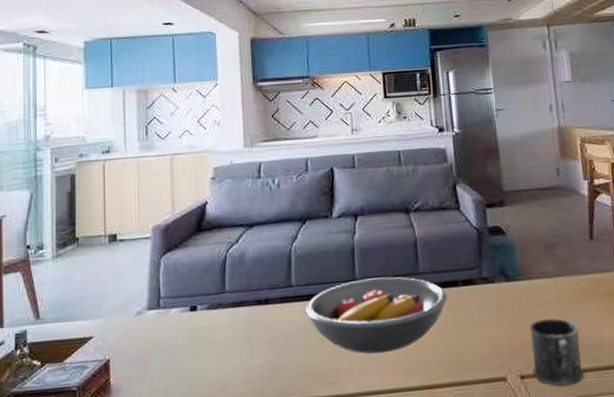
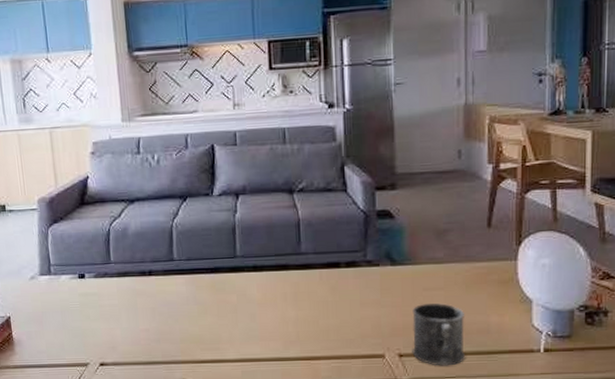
fruit bowl: present [305,277,447,354] -> none [187,255,329,326]

